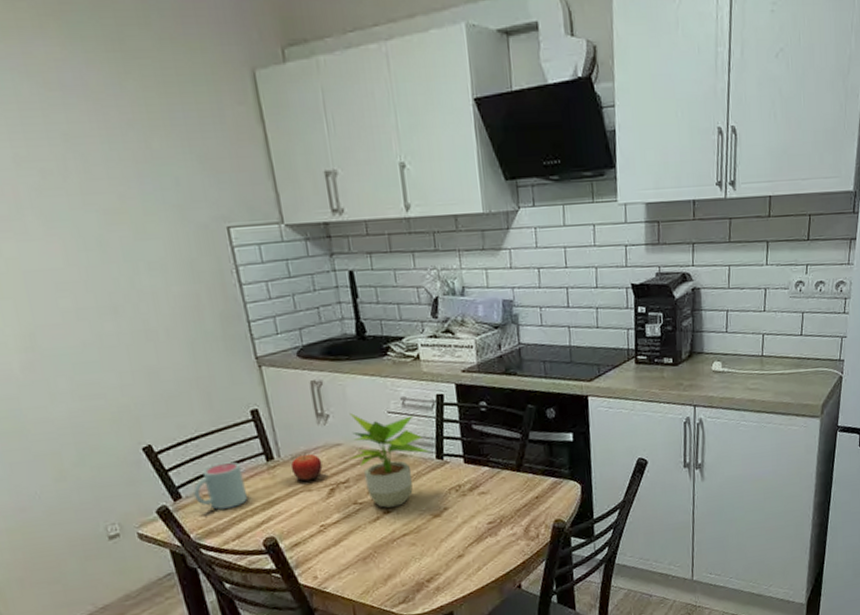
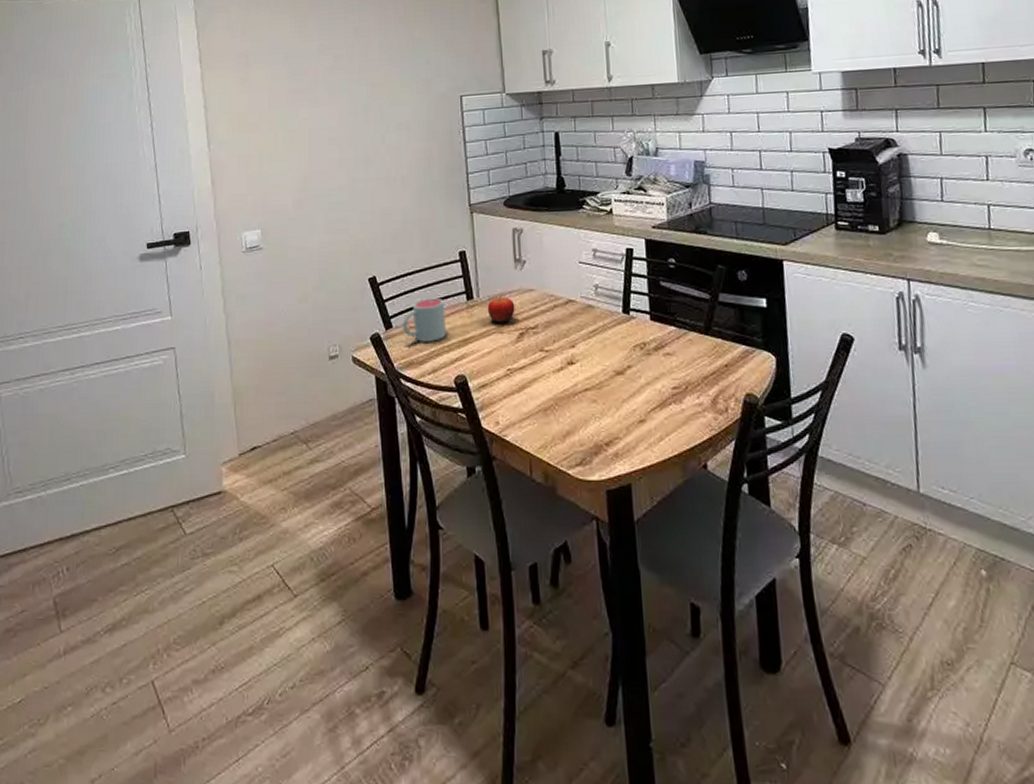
potted plant: present [349,413,430,508] -> none [540,261,617,358]

